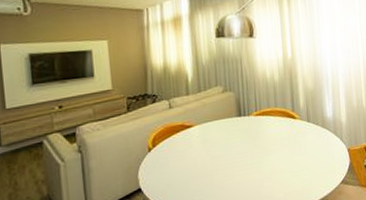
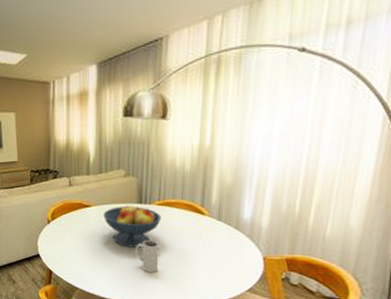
fruit bowl: none [206,119,261,162] -> present [103,204,161,248]
mug: none [240,150,264,185] -> present [136,239,159,273]

